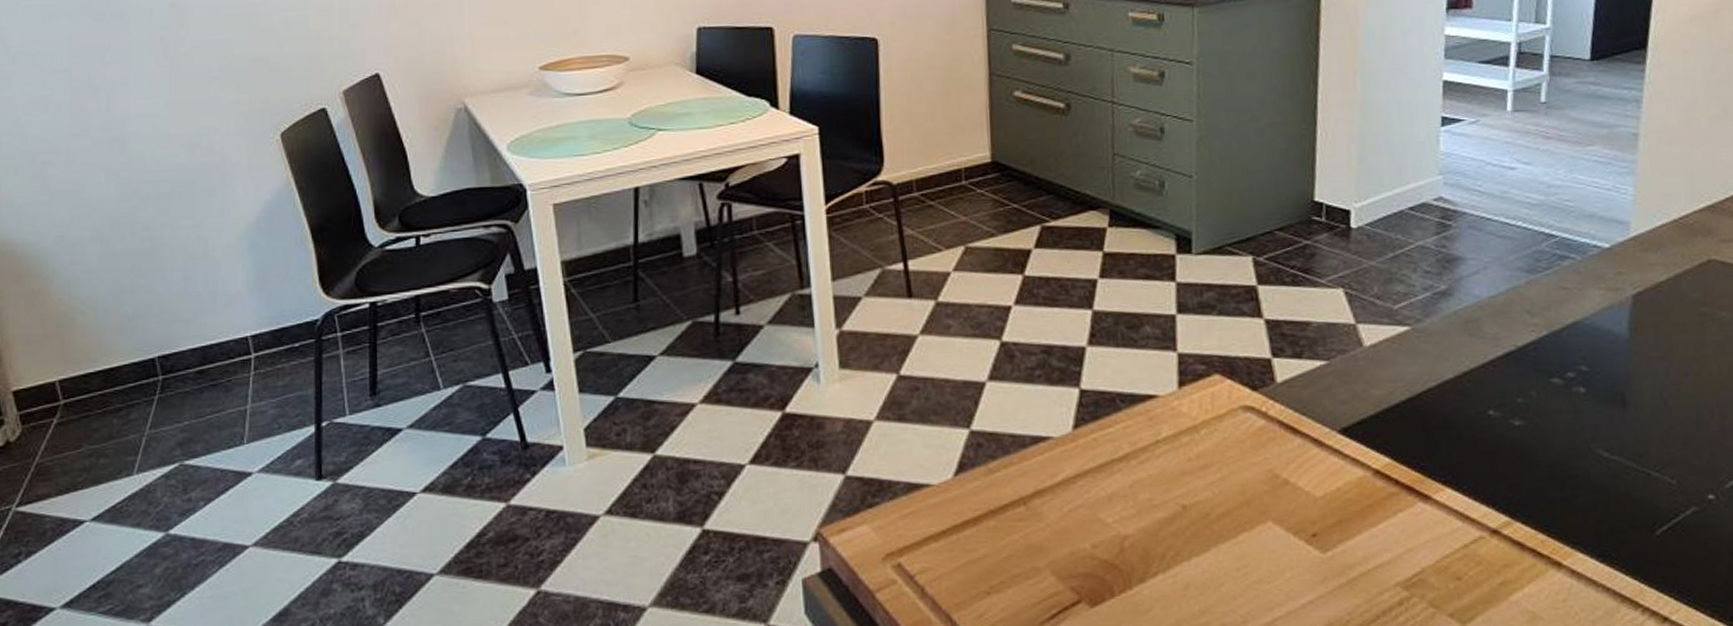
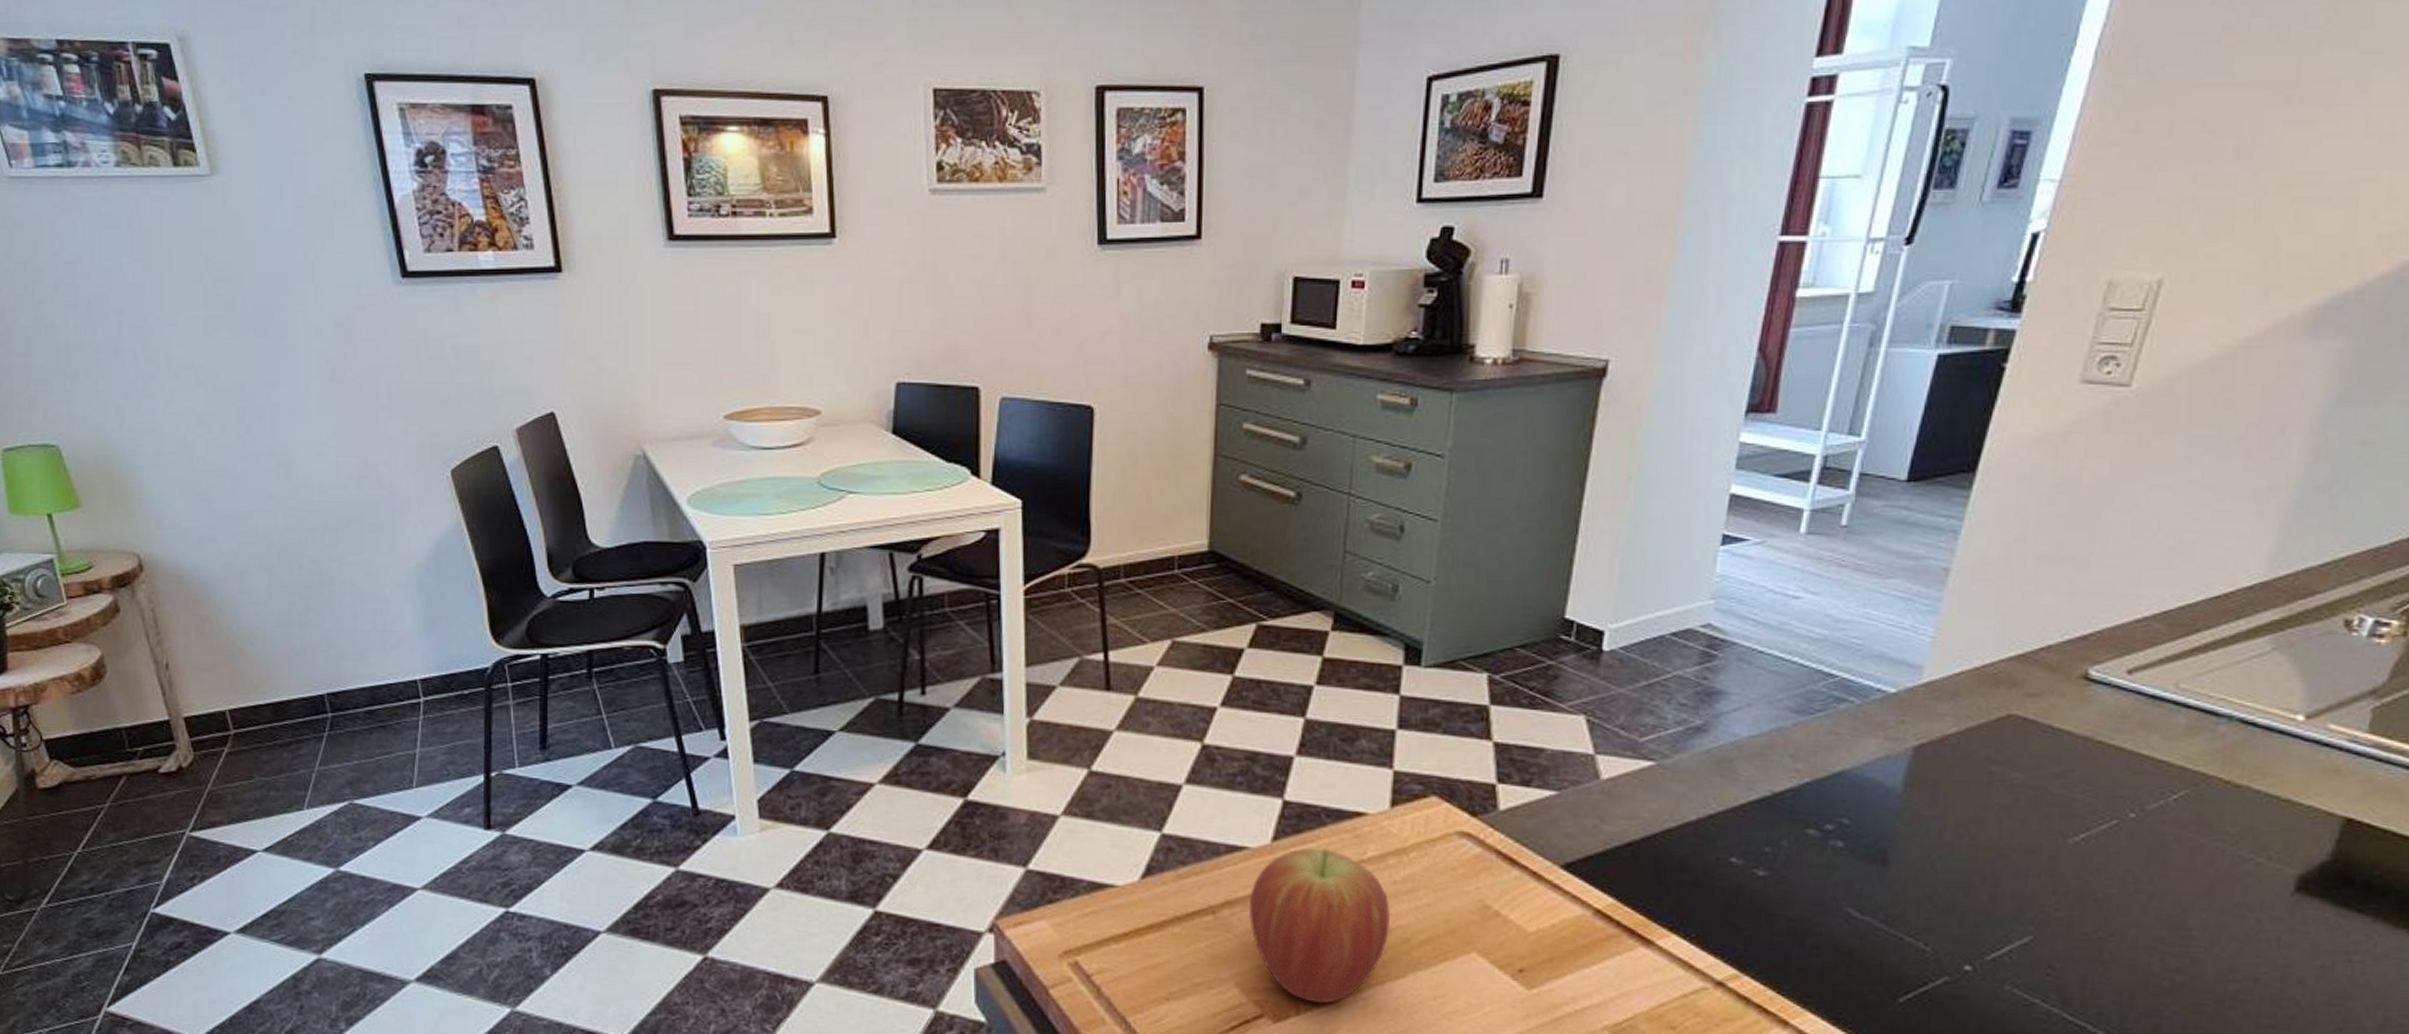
fruit: none [1057,432,1191,585] -> present [1249,848,1391,1004]

